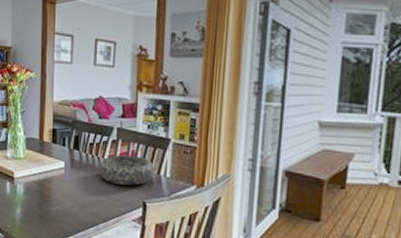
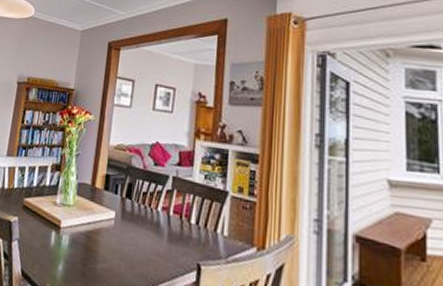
decorative bowl: present [99,154,155,186] -> none [151,206,212,244]

